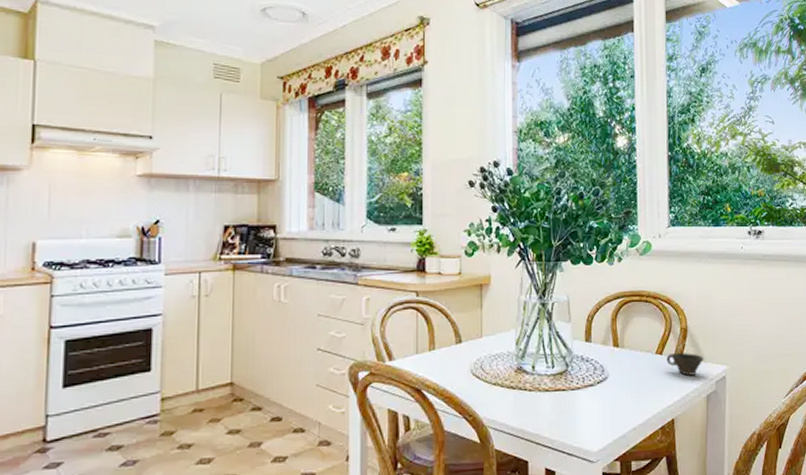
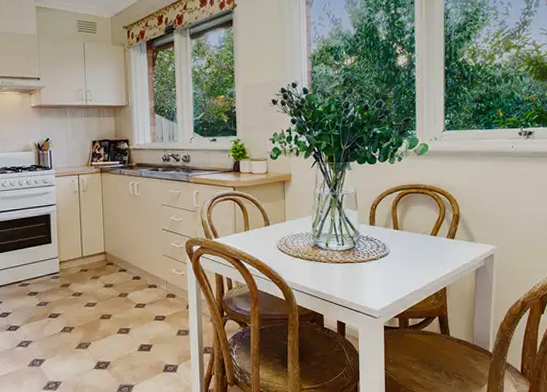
cup: present [666,352,703,376] -> none [440,234,473,253]

